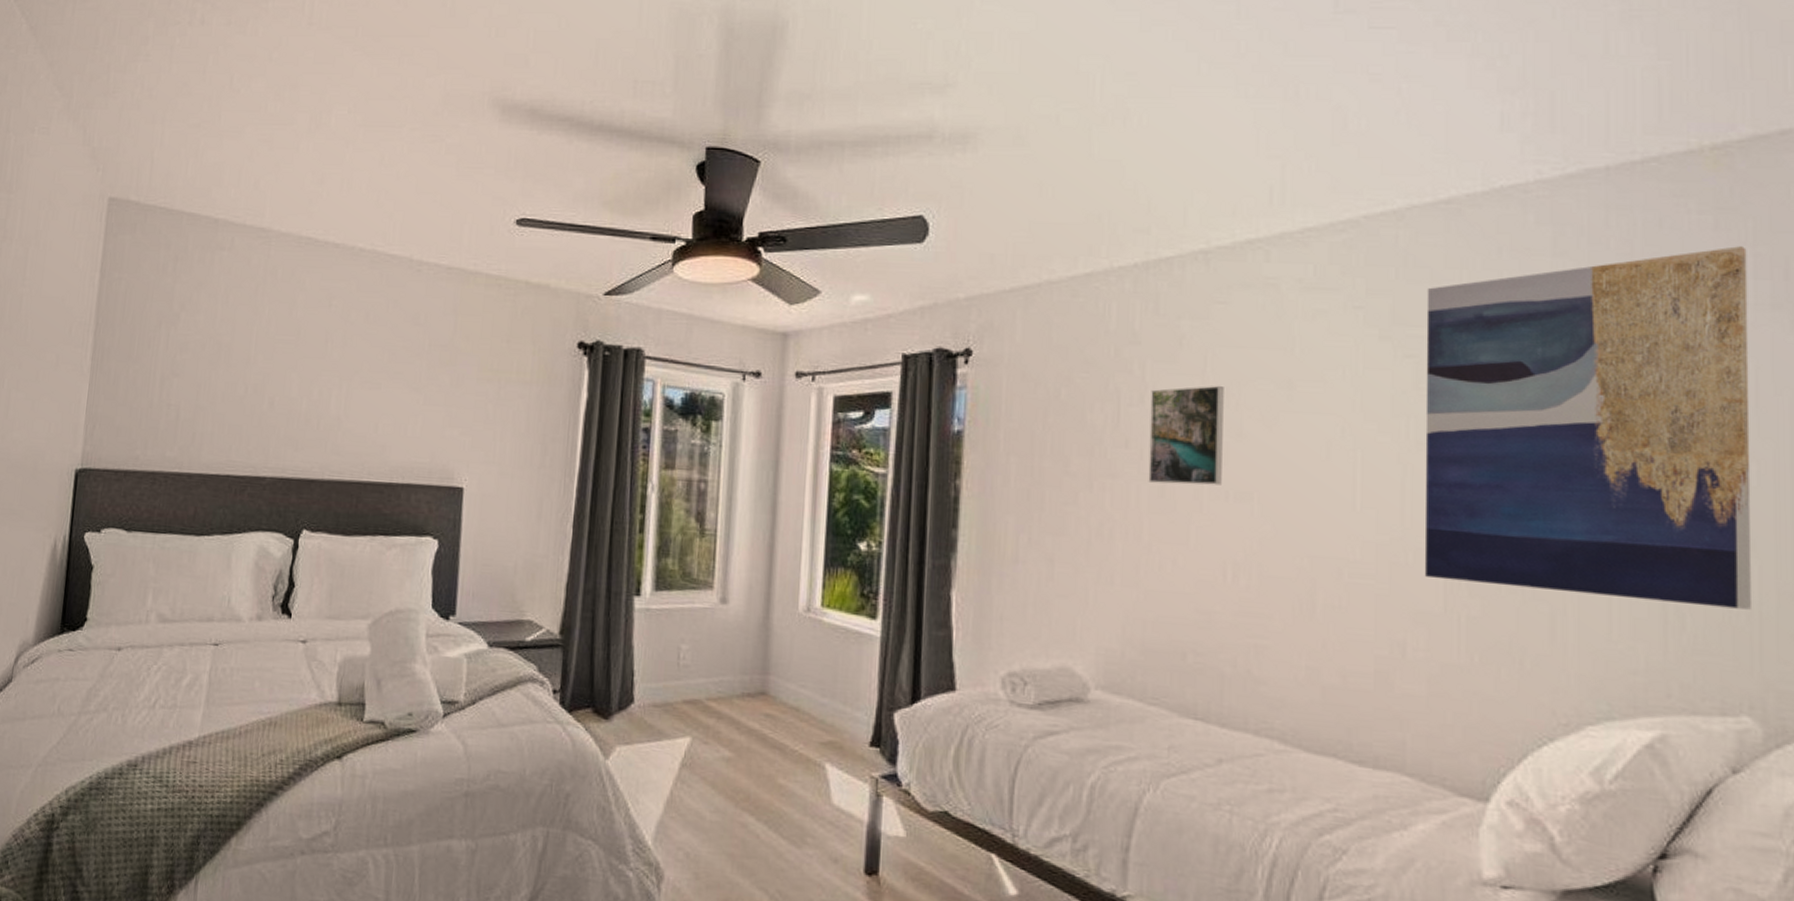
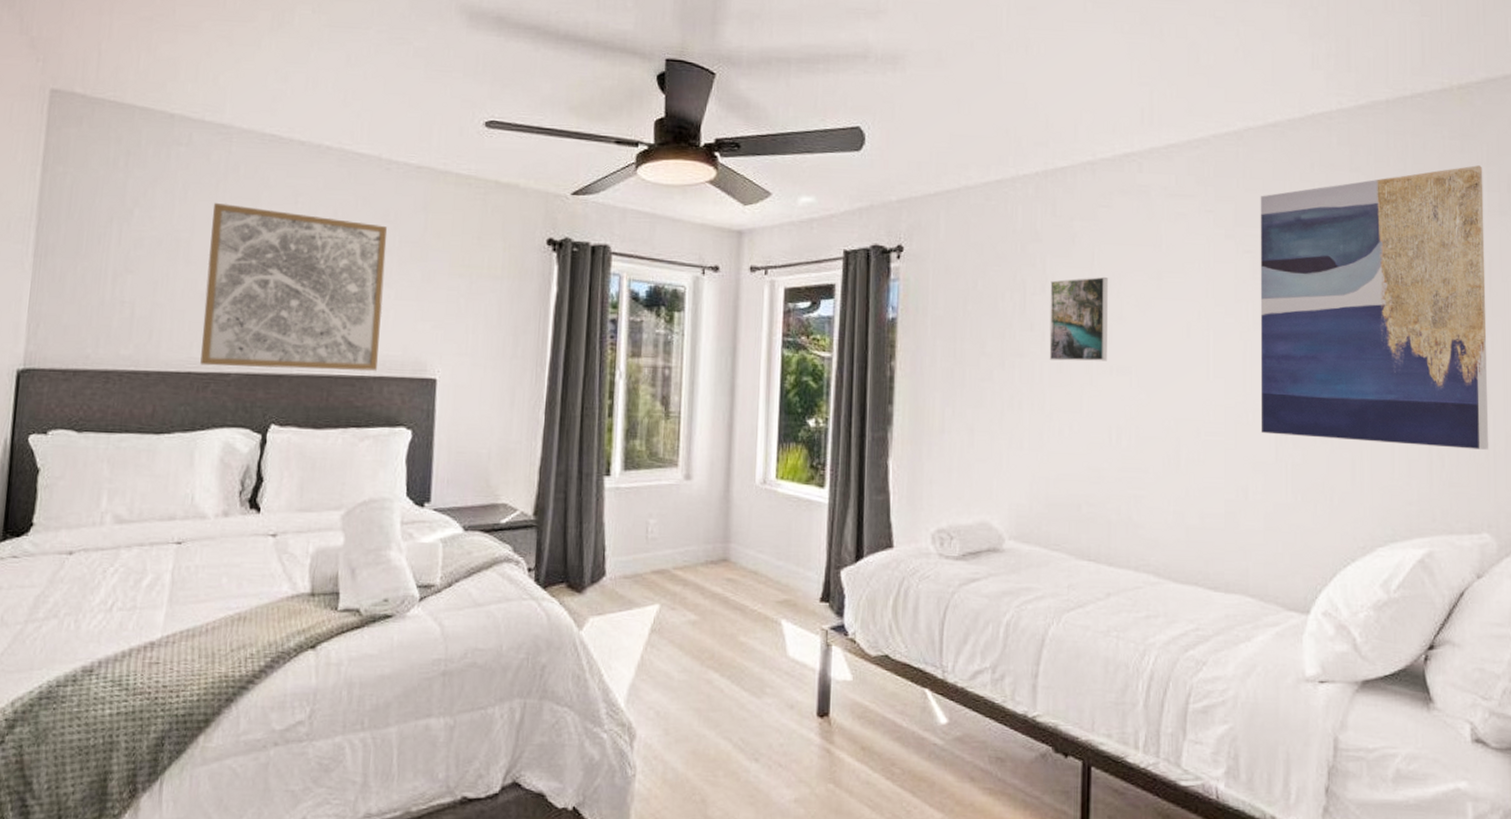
wall art: none [238,306,417,478] -> present [200,202,388,371]

